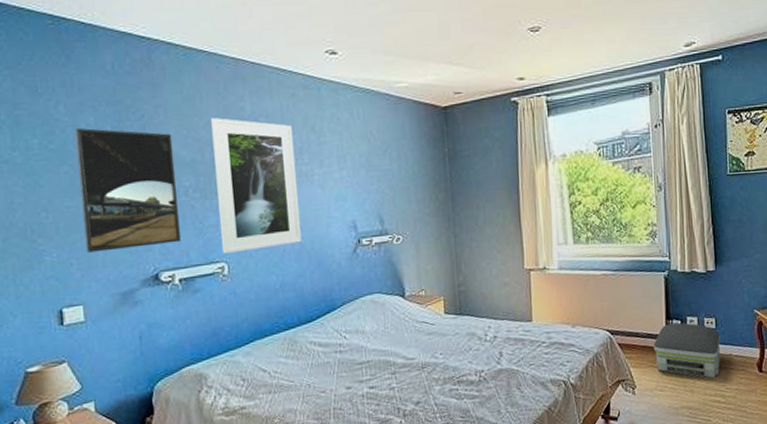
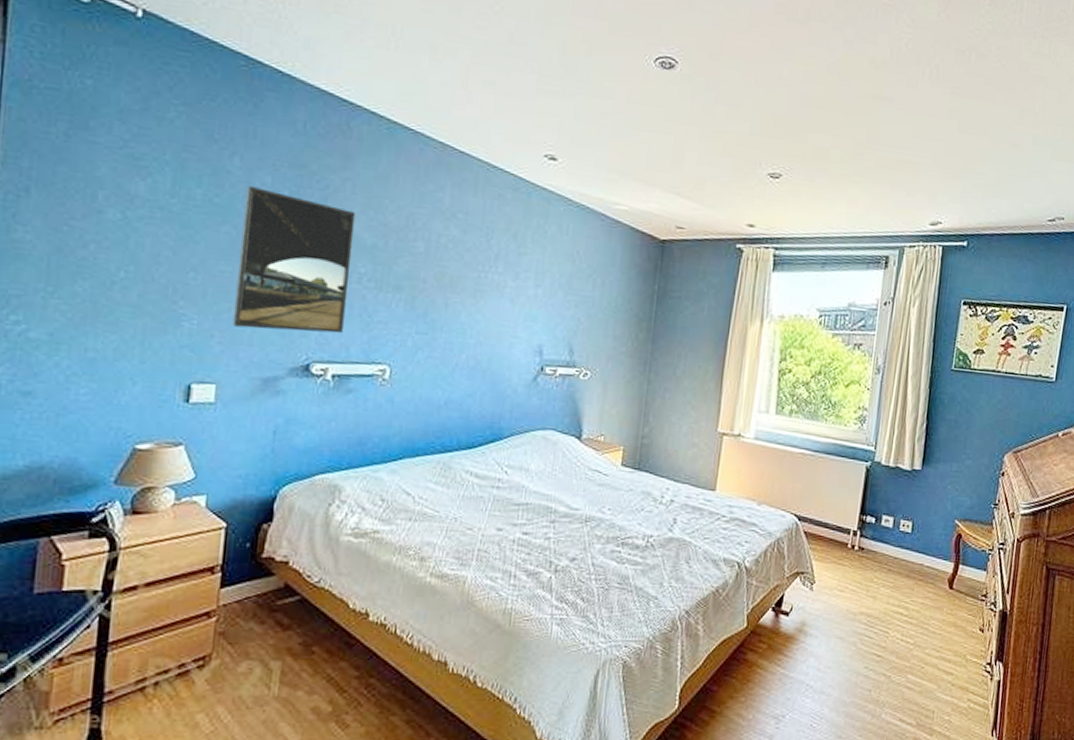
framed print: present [211,118,302,254] -> none [386,203,493,359]
air purifier: present [653,322,720,379] -> none [840,519,915,587]

